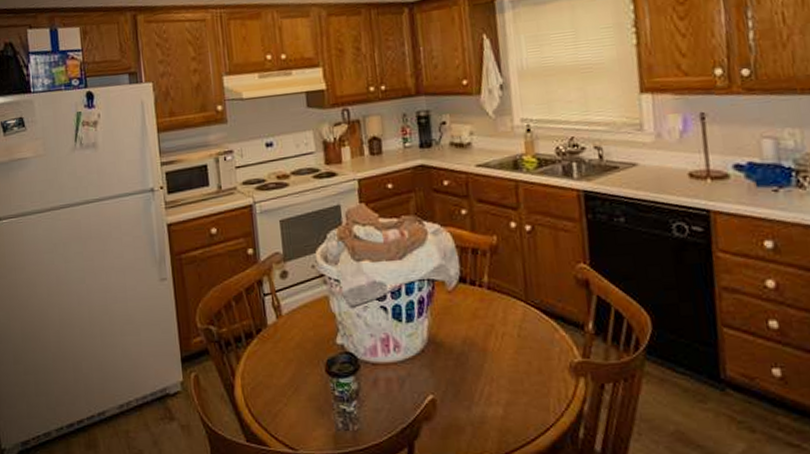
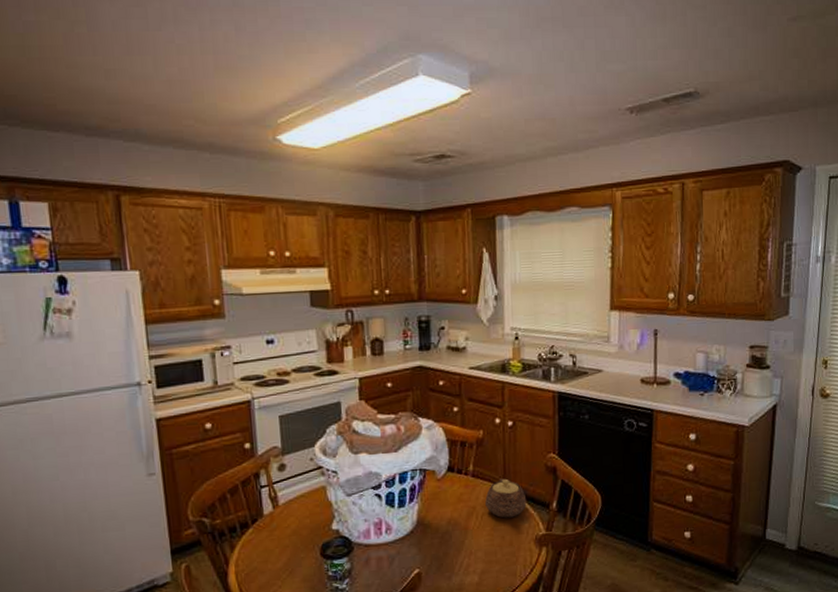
teapot: none [505,292,556,340] -> present [485,478,527,518]

